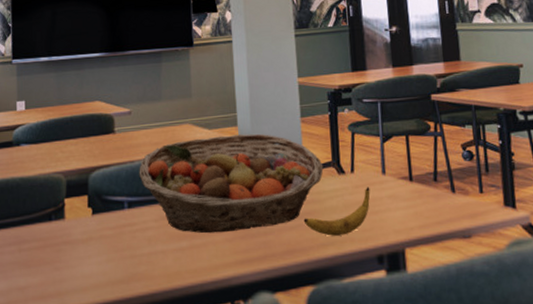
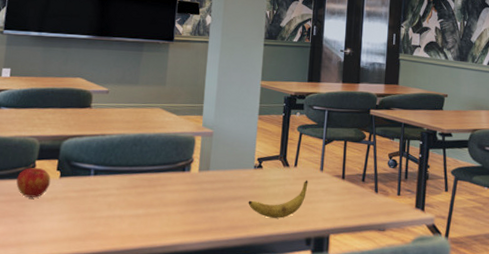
apple: none [47,206,83,241] -> present [16,167,51,197]
fruit basket: present [139,134,324,234] -> none [108,122,272,206]

